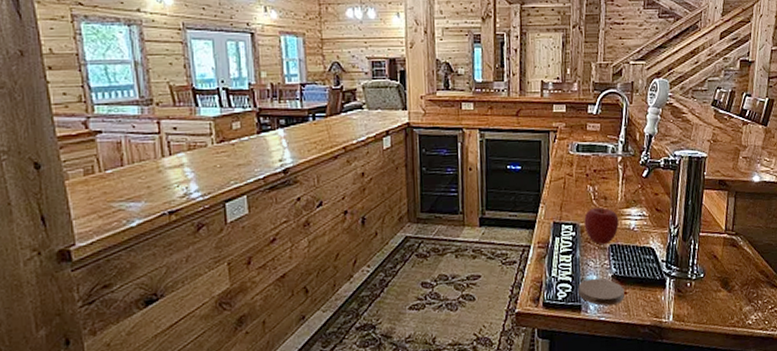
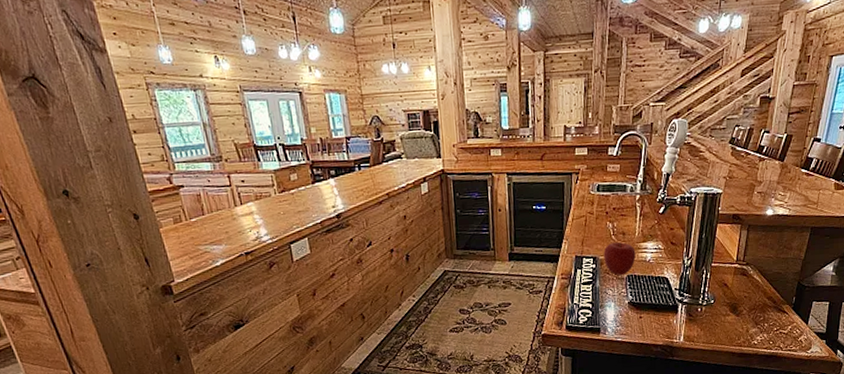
coaster: present [578,278,625,306] -> none [598,304,640,328]

